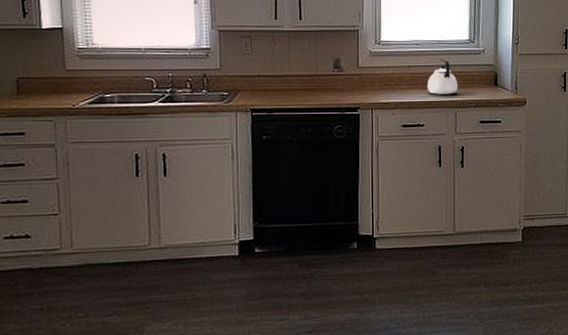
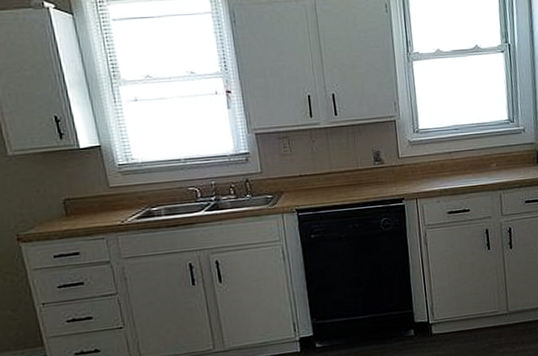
kettle: present [427,58,458,95] -> none [469,141,501,179]

